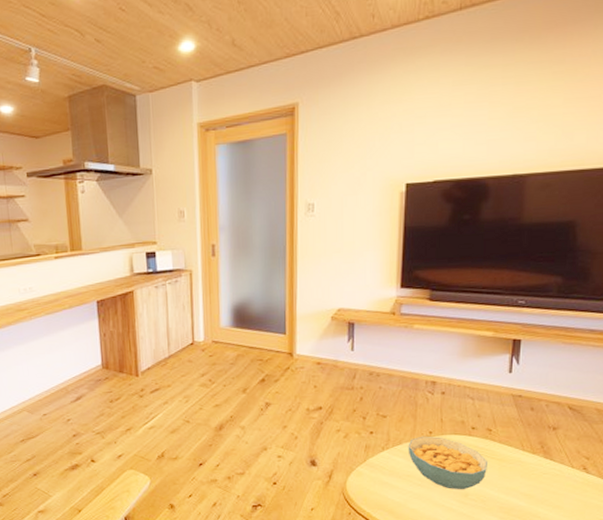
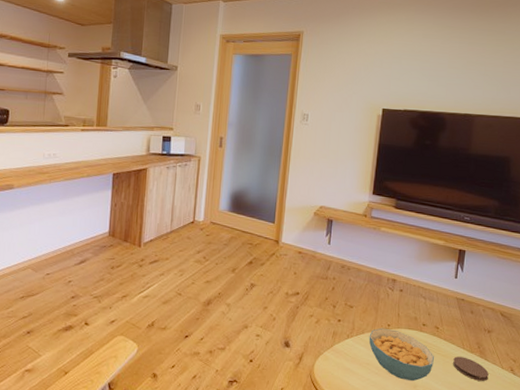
coaster: none [511,459,556,483] -> present [453,356,489,381]

